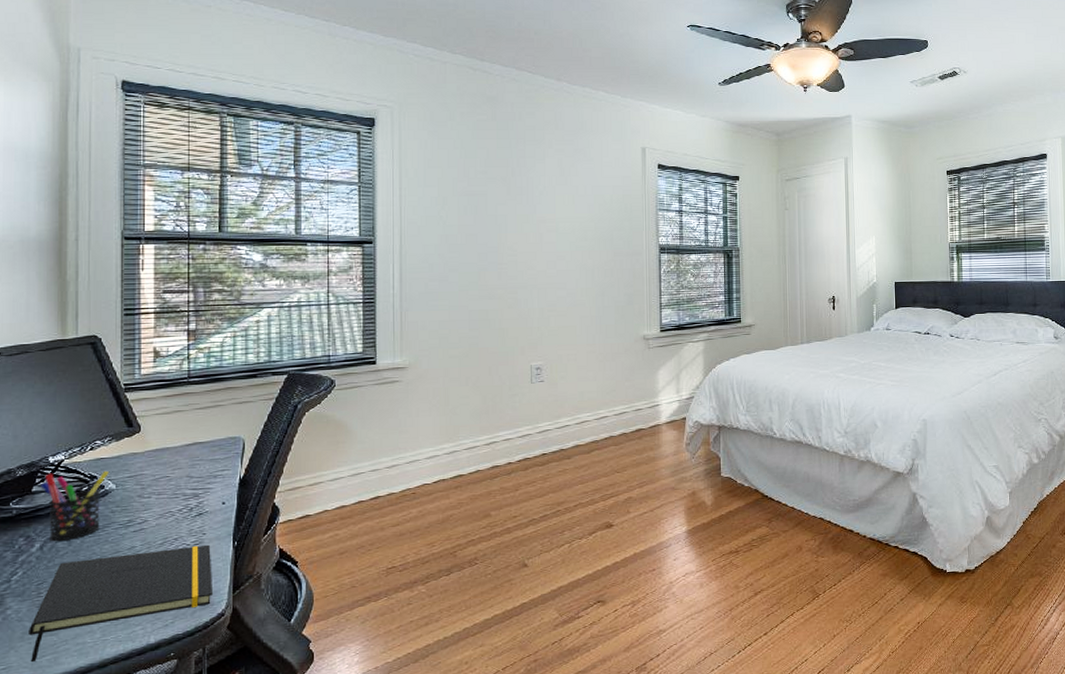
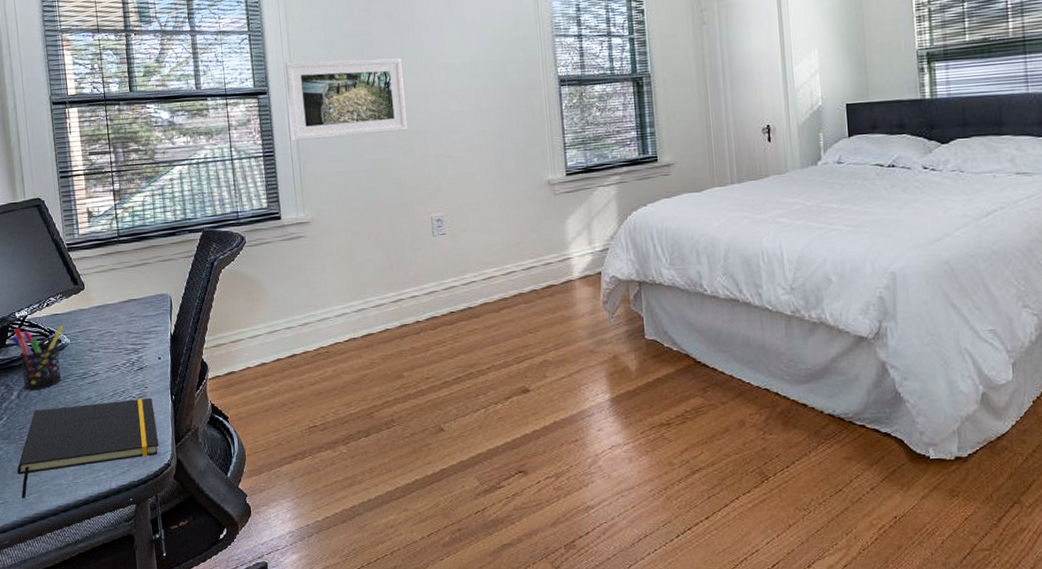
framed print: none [394,215,514,290] -> present [284,58,407,142]

